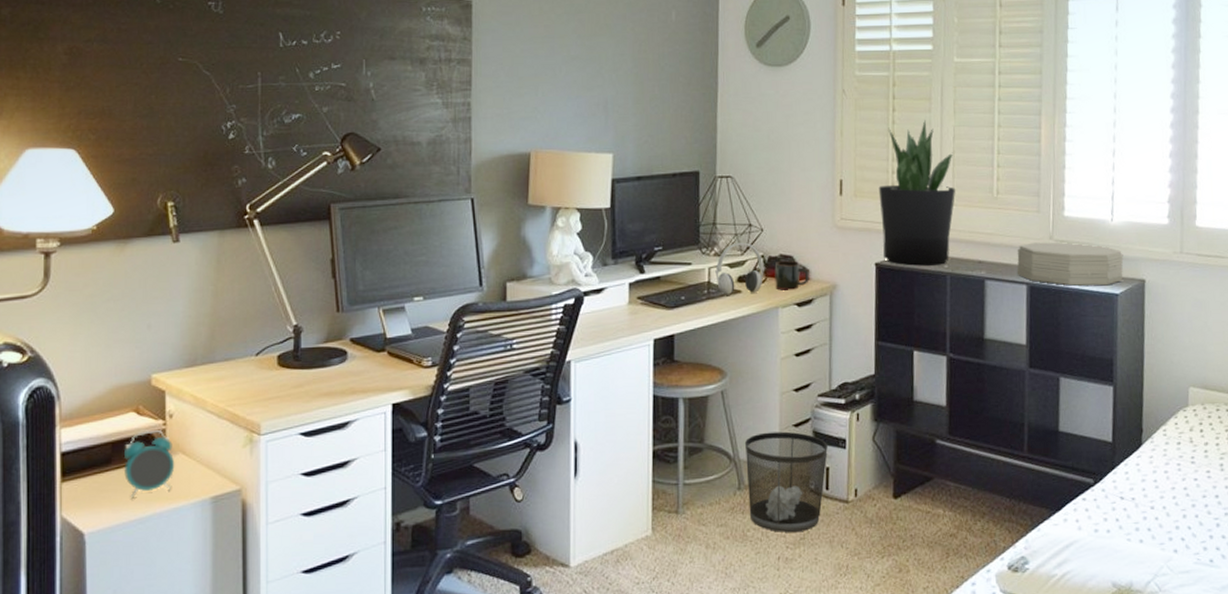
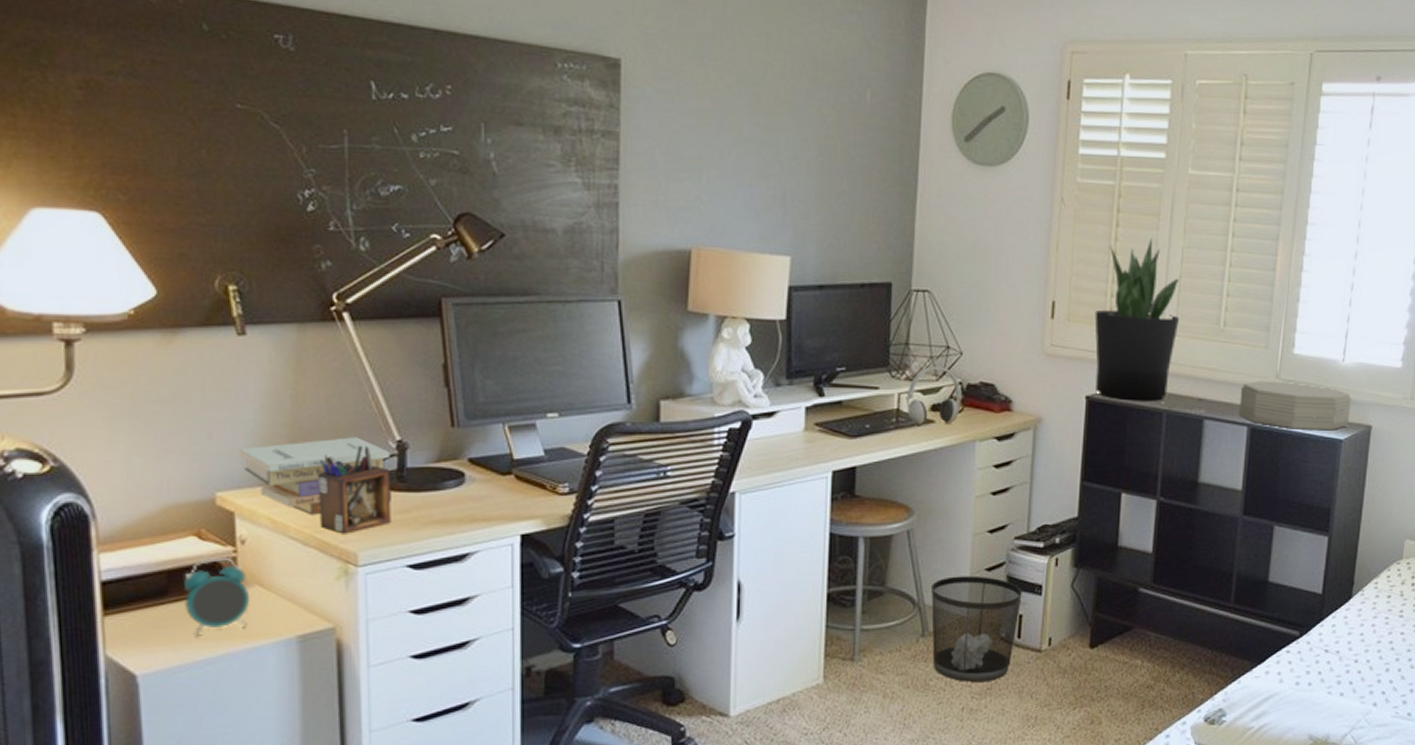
books: none [170,323,289,392] -> present [238,437,393,516]
desk organizer: none [230,330,288,407] -> present [317,445,392,534]
mug: present [774,260,810,290] -> none [973,389,1012,422]

